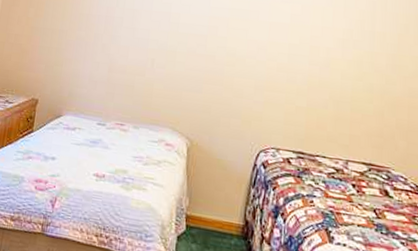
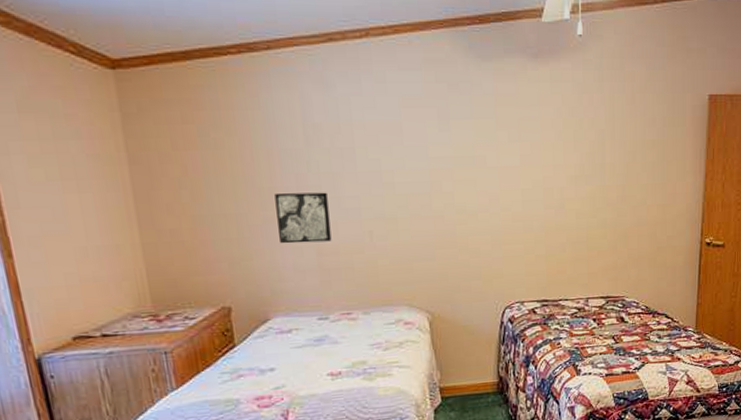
wall art: none [84,20,126,62] -> present [274,192,332,244]

